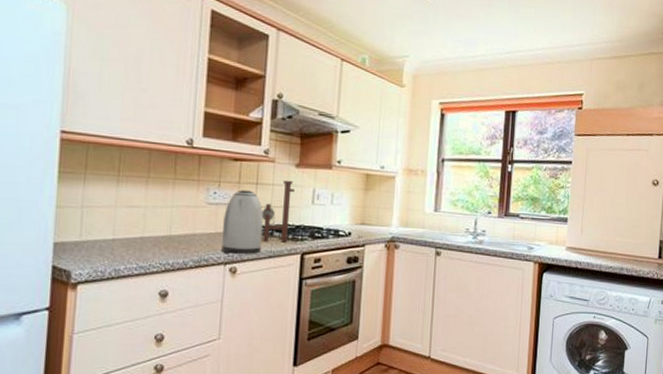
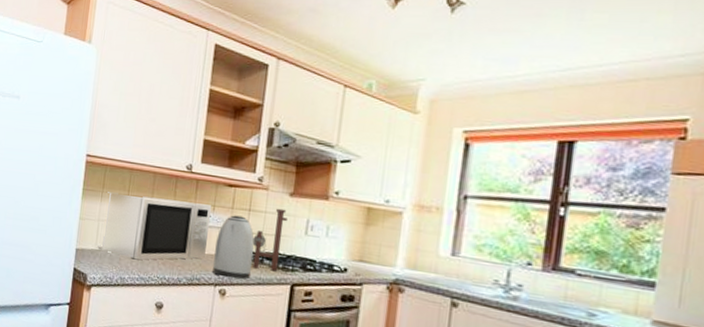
microwave: none [81,173,217,248] -> present [96,192,212,260]

